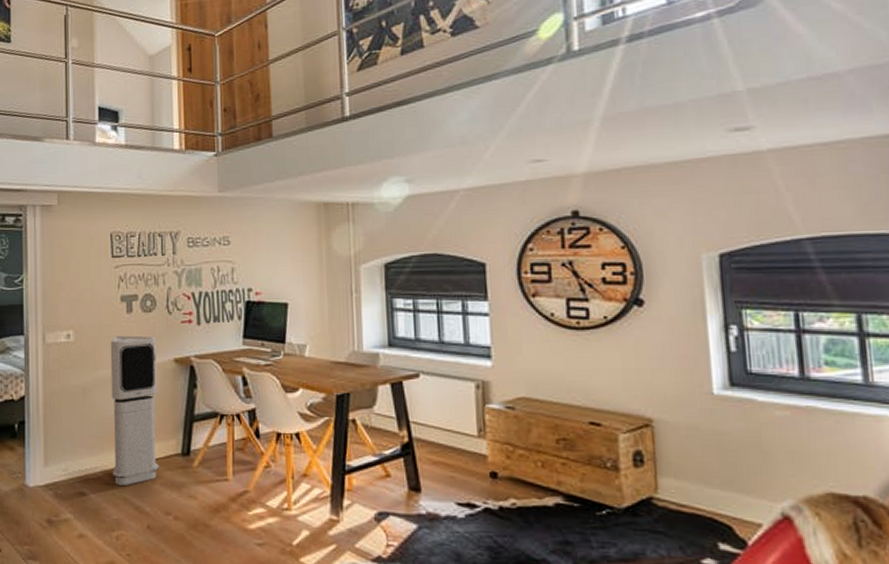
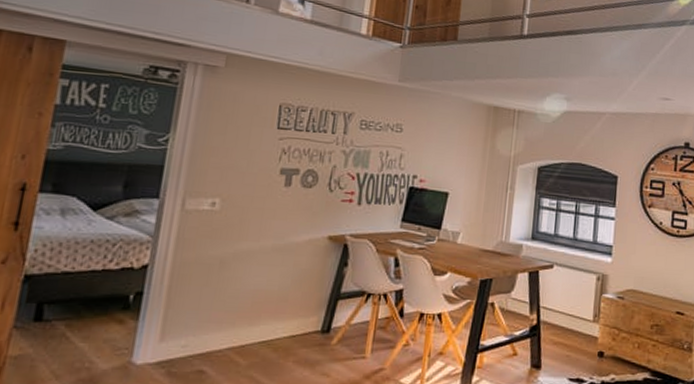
air purifier: present [110,335,159,485] -> none [241,208,312,363]

